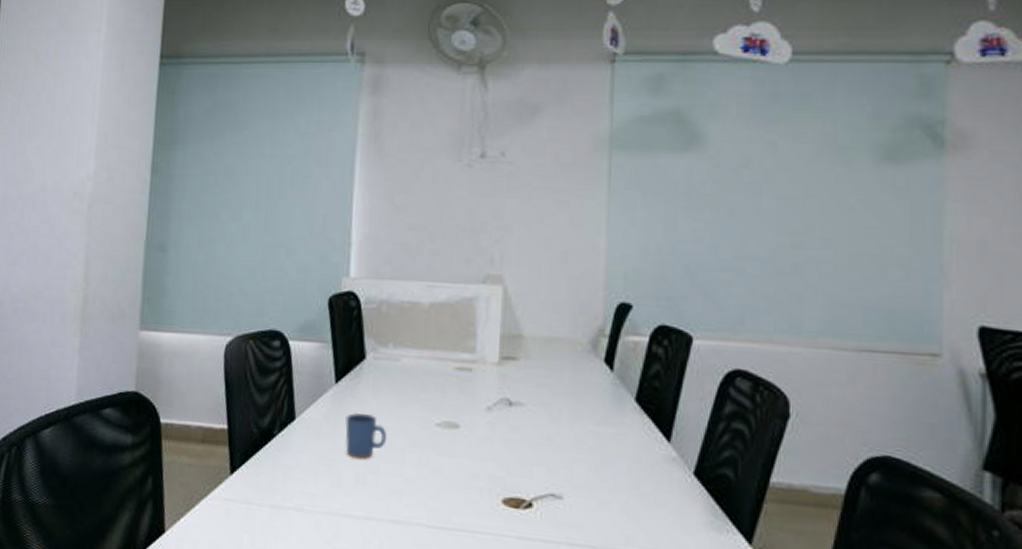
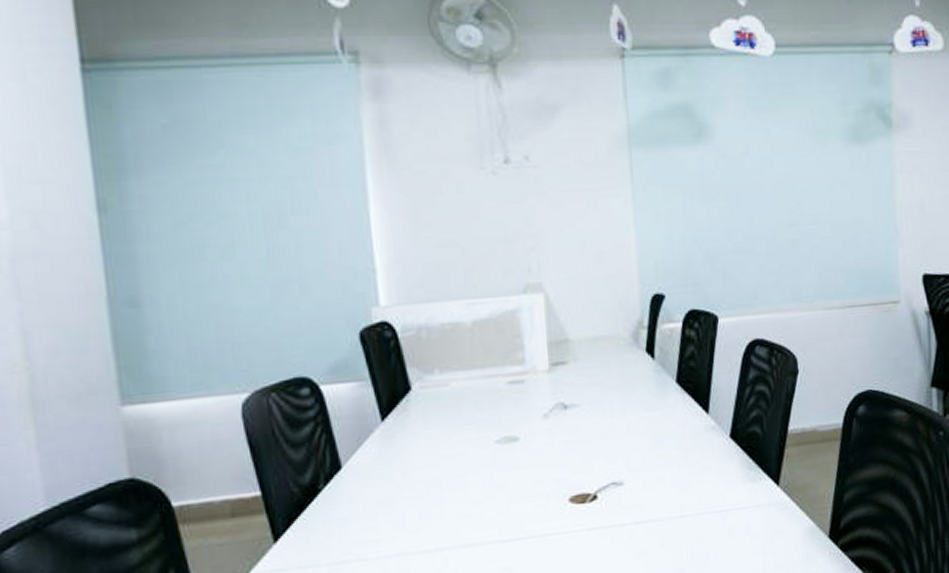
mug: present [345,412,388,458] -> none [399,446,447,493]

